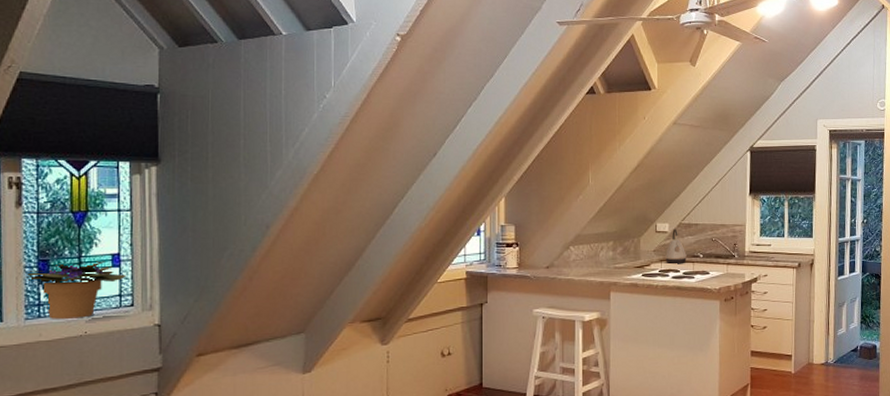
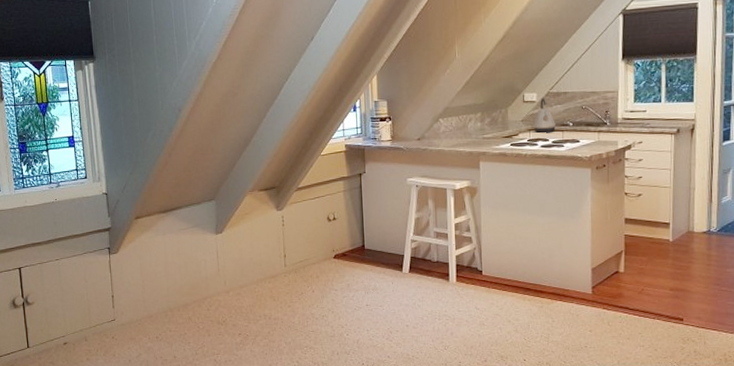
potted flower: present [24,261,127,320] -> none [10,142,80,190]

